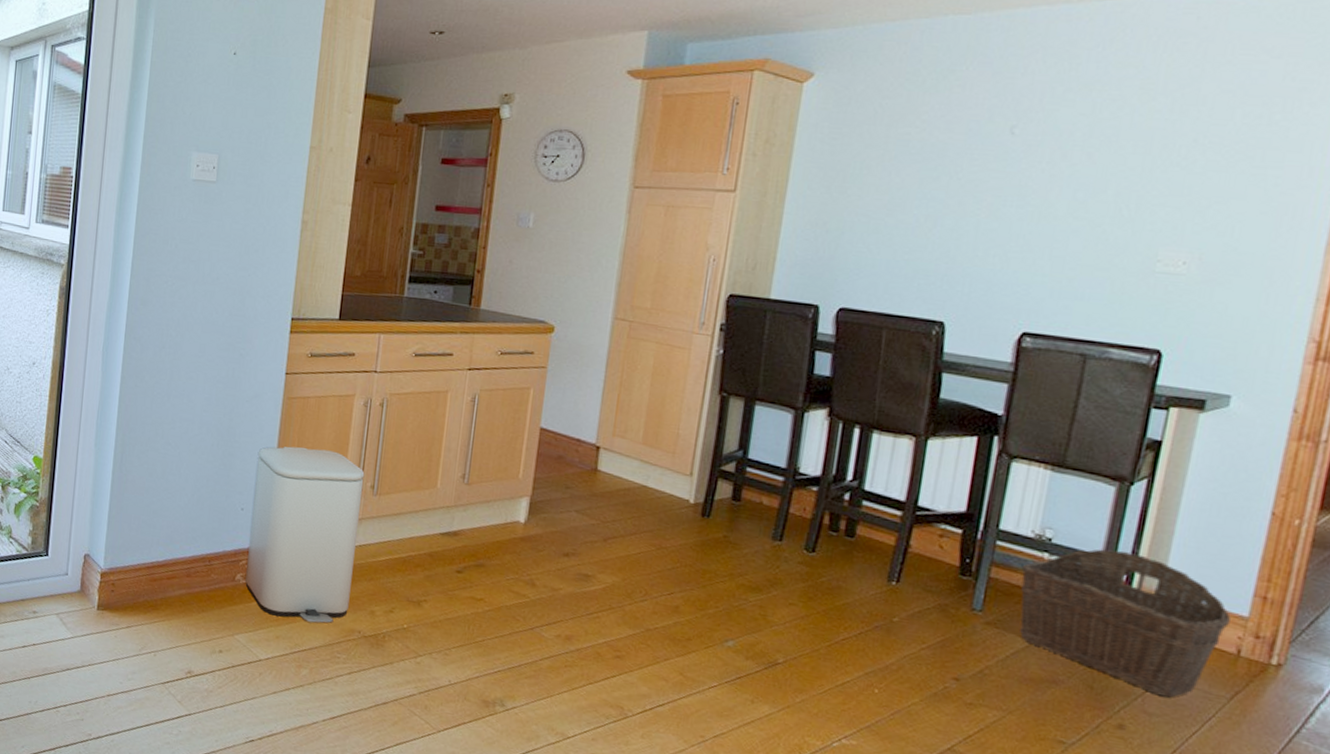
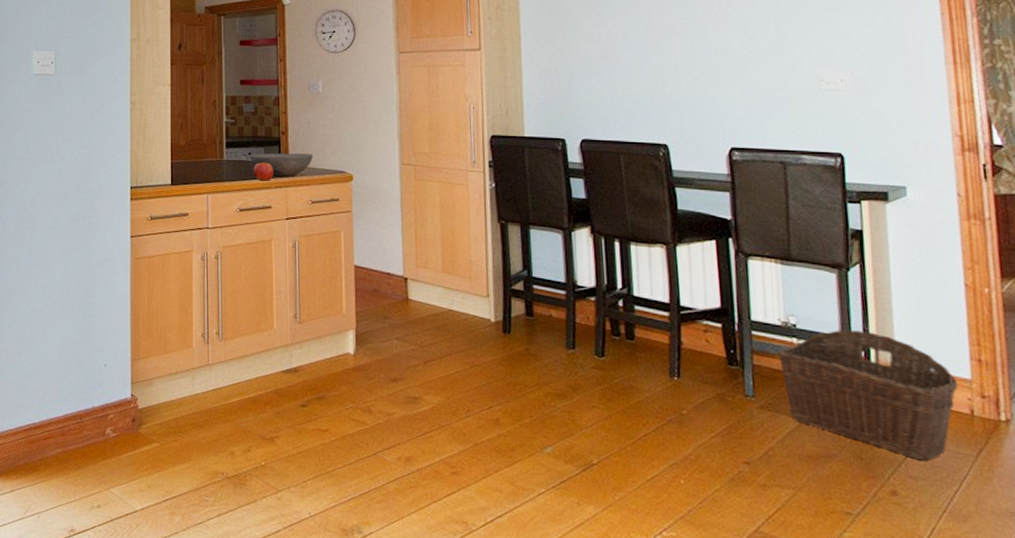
pedal bin: present [245,446,365,624] -> none [115,302,210,470]
bowl: none [434,292,511,323] -> present [249,153,314,177]
fruit: none [436,300,462,325] -> present [253,160,274,181]

